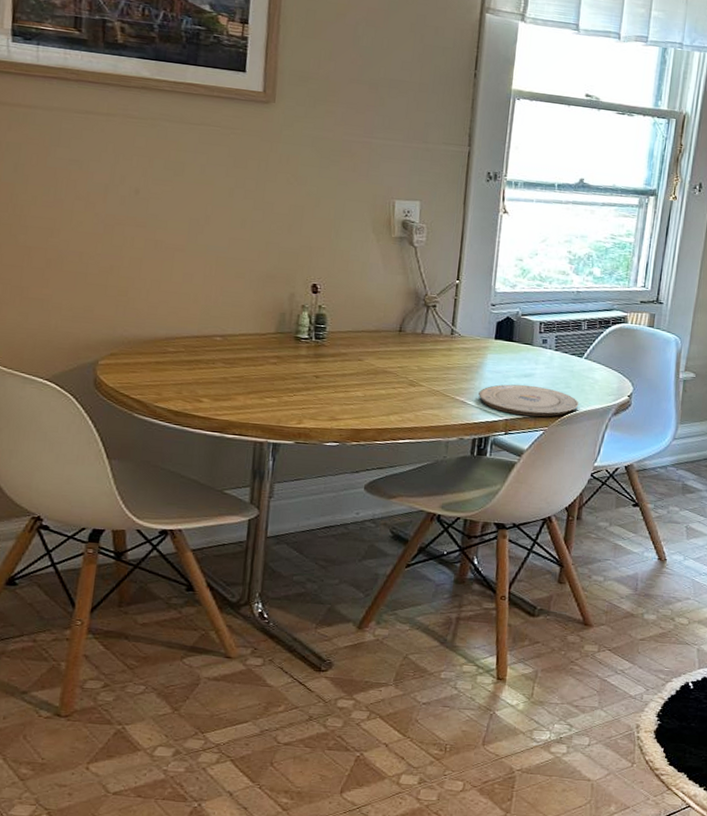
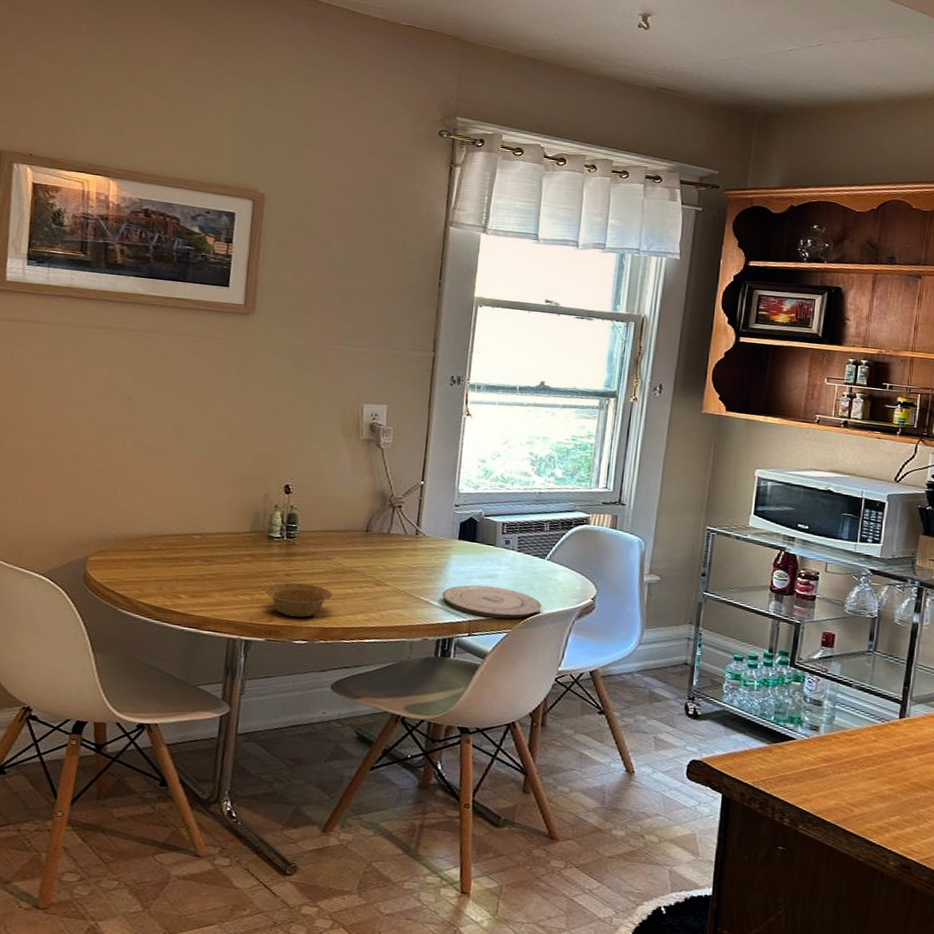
bowl: none [293,384,365,420] -> present [265,582,332,618]

